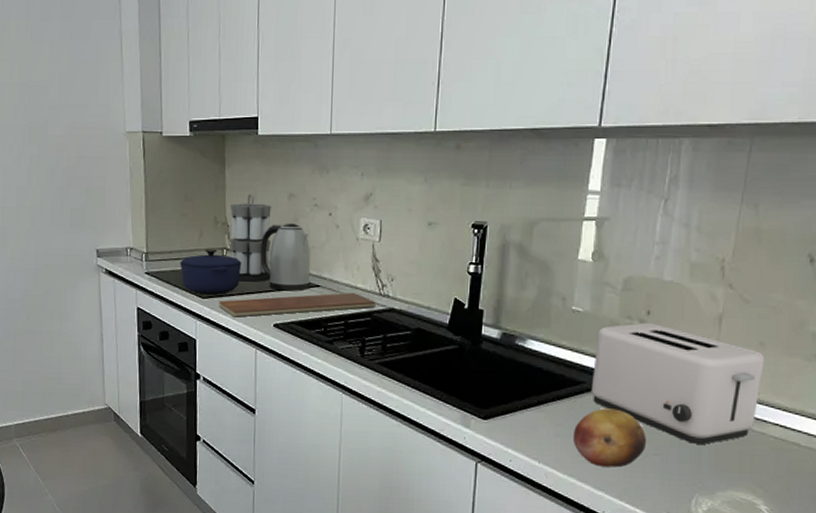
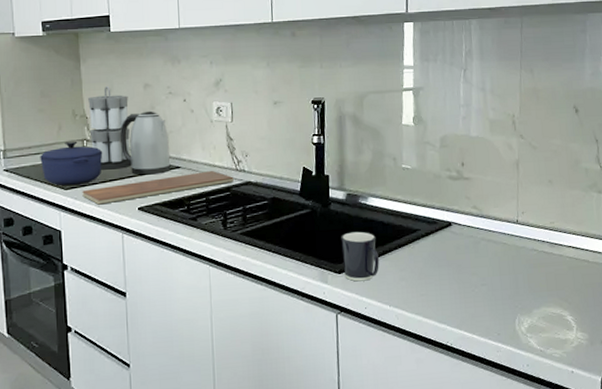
mug: none [489,375,532,431] -> present [341,231,379,282]
fruit: present [572,408,647,468] -> none [415,249,475,302]
toaster: present [592,322,765,444] -> none [425,172,555,272]

